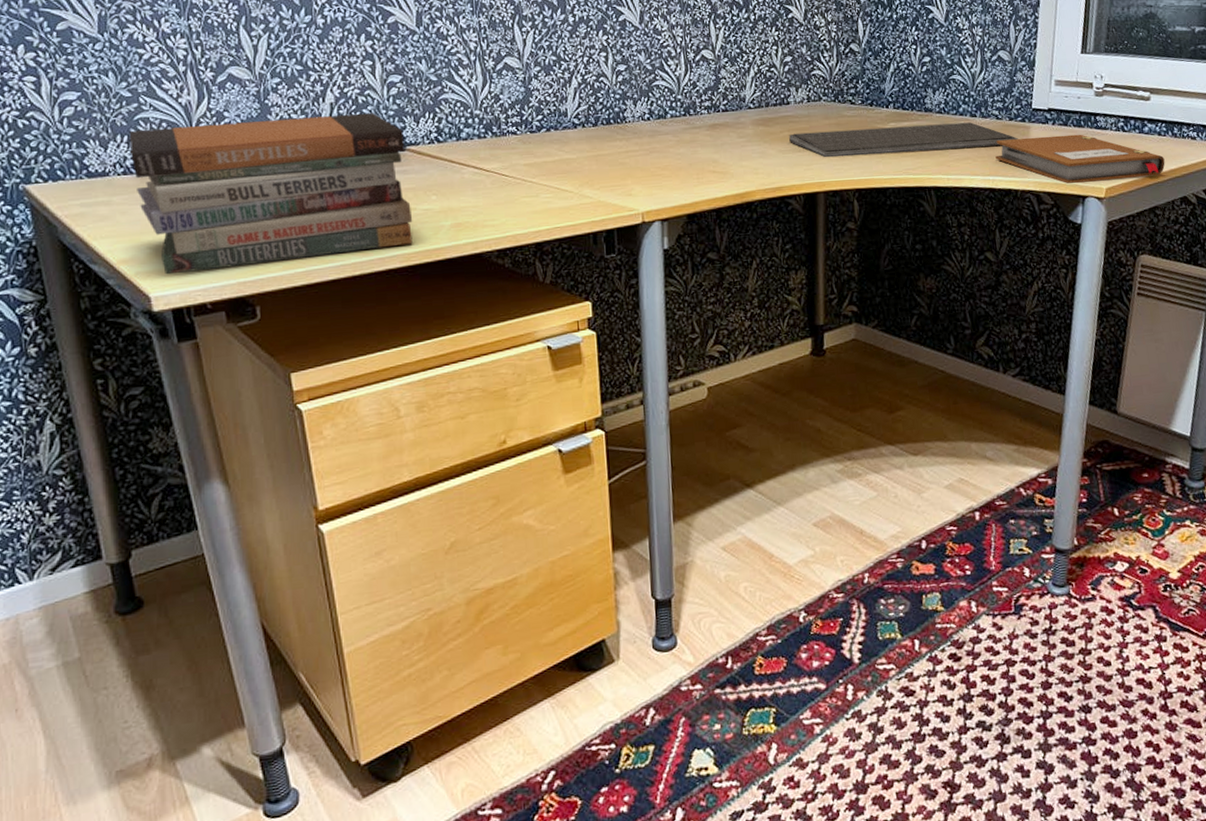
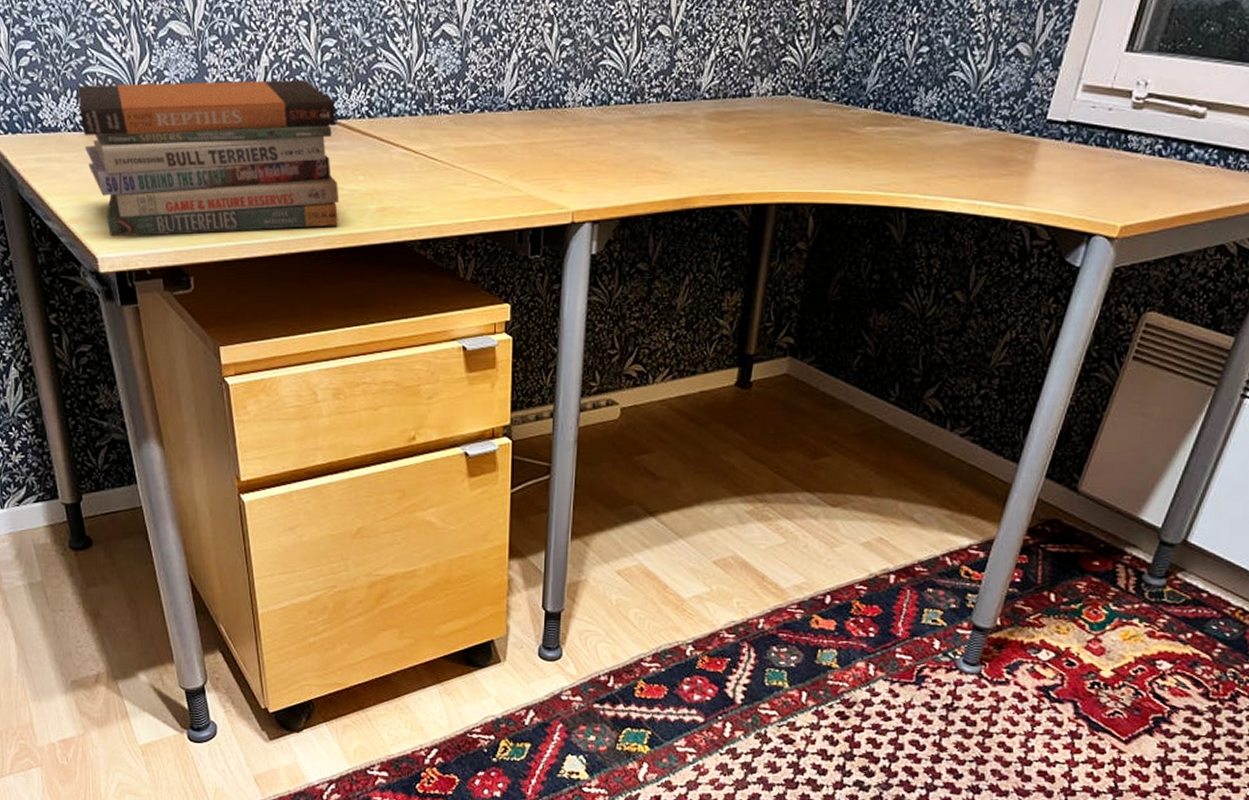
computer keyboard: present [789,122,1019,158] -> none [745,132,1022,164]
notebook: present [995,134,1165,183] -> none [988,156,1207,217]

